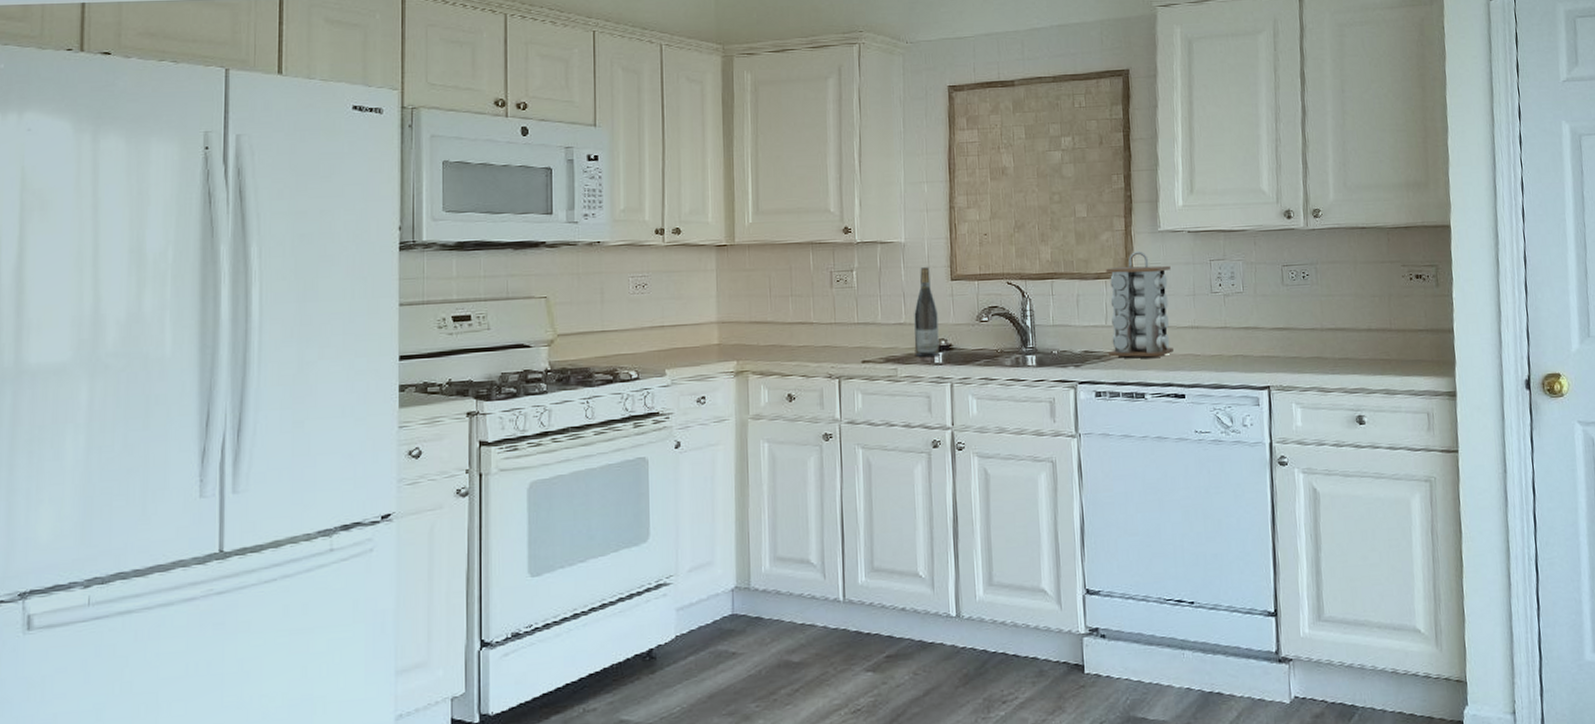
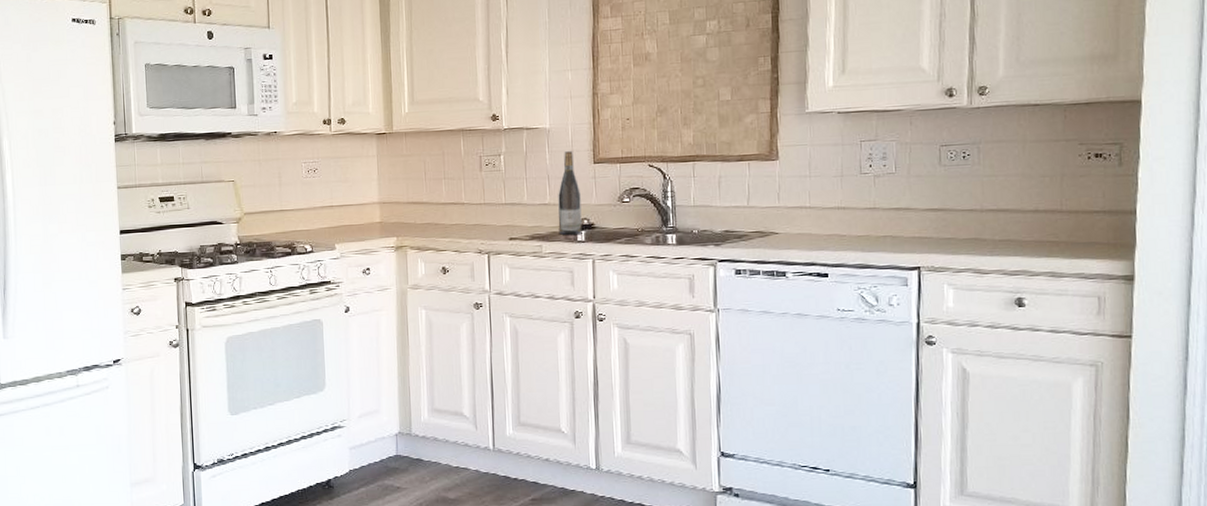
spice rack: present [1105,251,1175,359] -> none [749,133,819,239]

